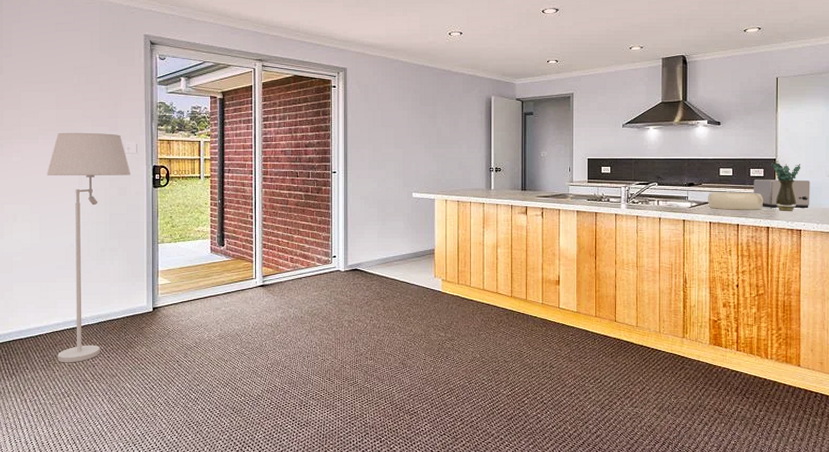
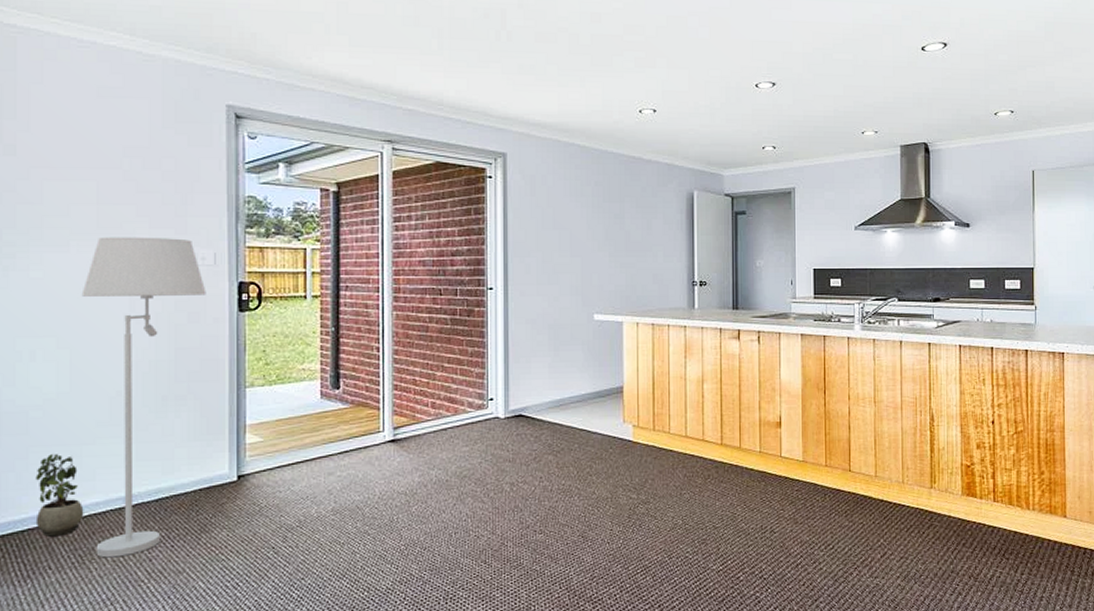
potted plant: none [17,288,49,346] -> present [35,454,84,537]
bowl: present [707,192,764,211] -> none [956,308,1021,331]
toaster: present [754,180,810,209] -> none [1009,292,1073,328]
vase: present [771,160,801,212] -> none [1029,269,1062,332]

